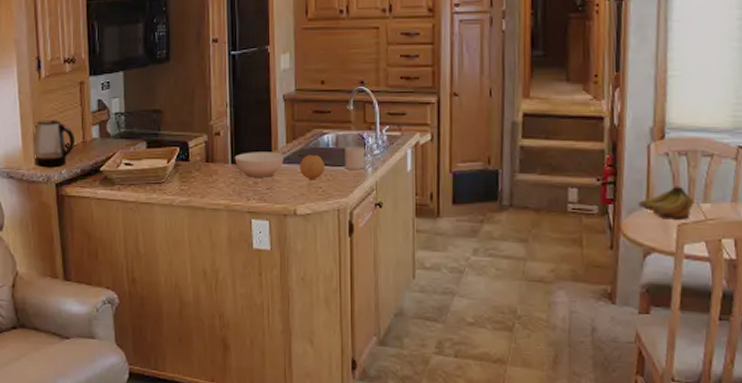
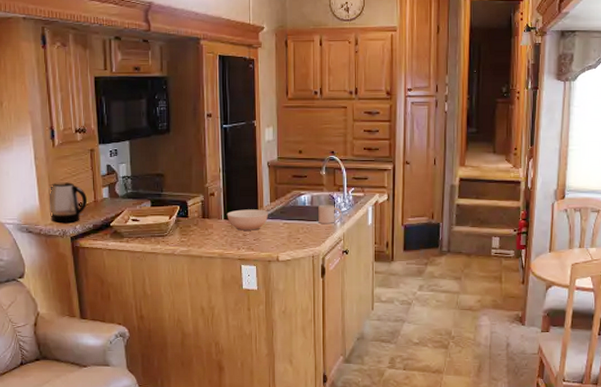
fruit: present [300,154,326,179] -> none [281,211,303,231]
fruit: present [638,186,694,220] -> none [544,235,584,260]

